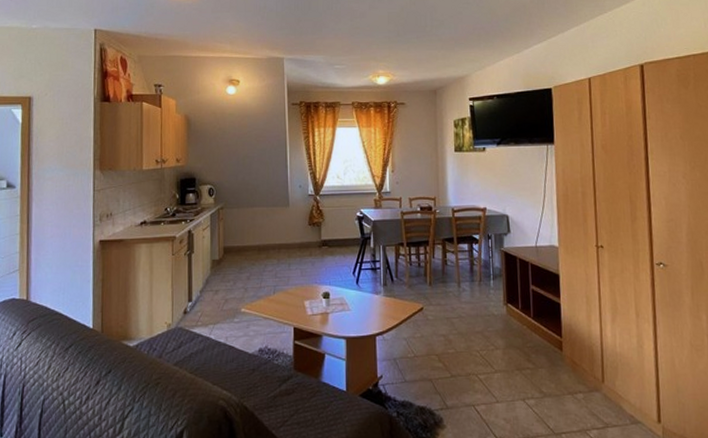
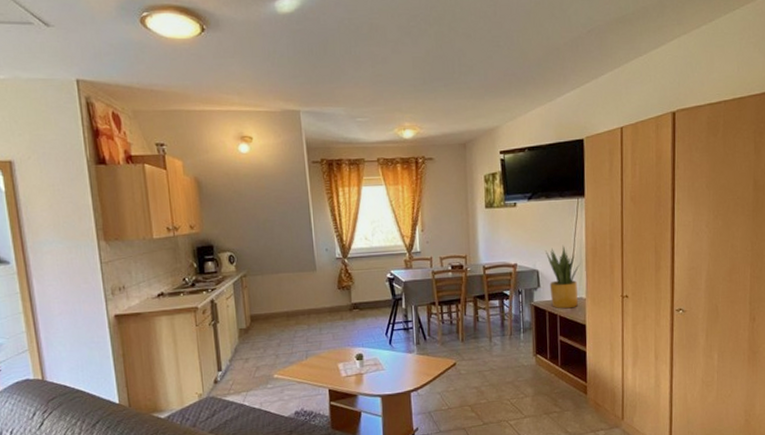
planter: none [515,191,551,257] -> present [546,246,580,309]

